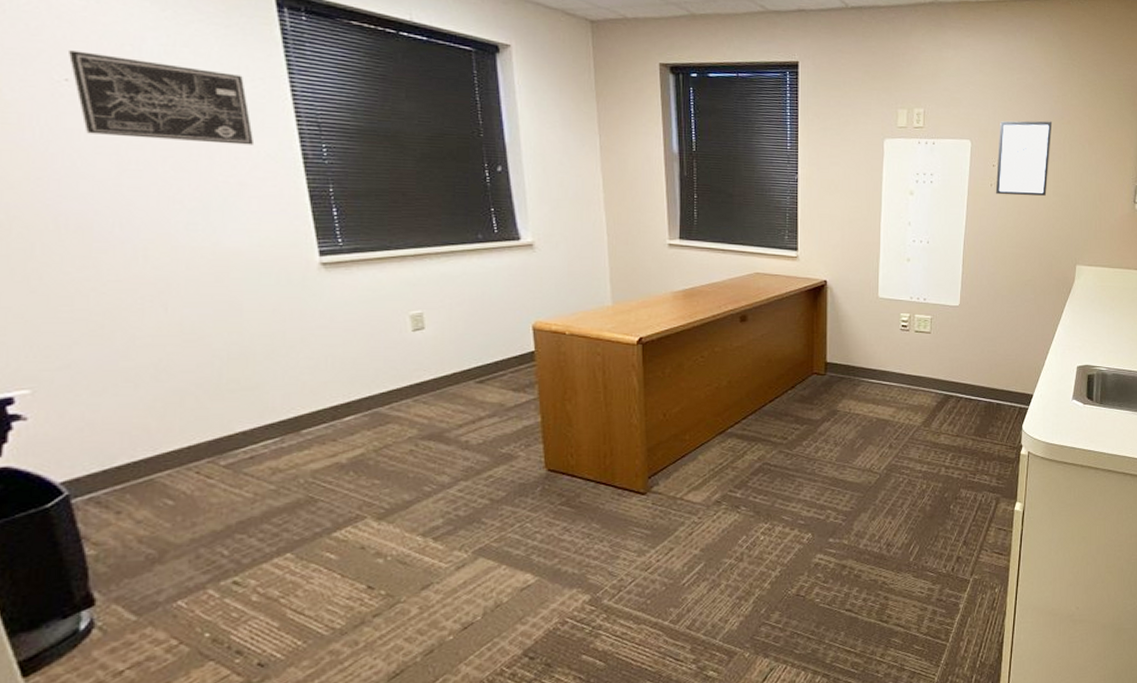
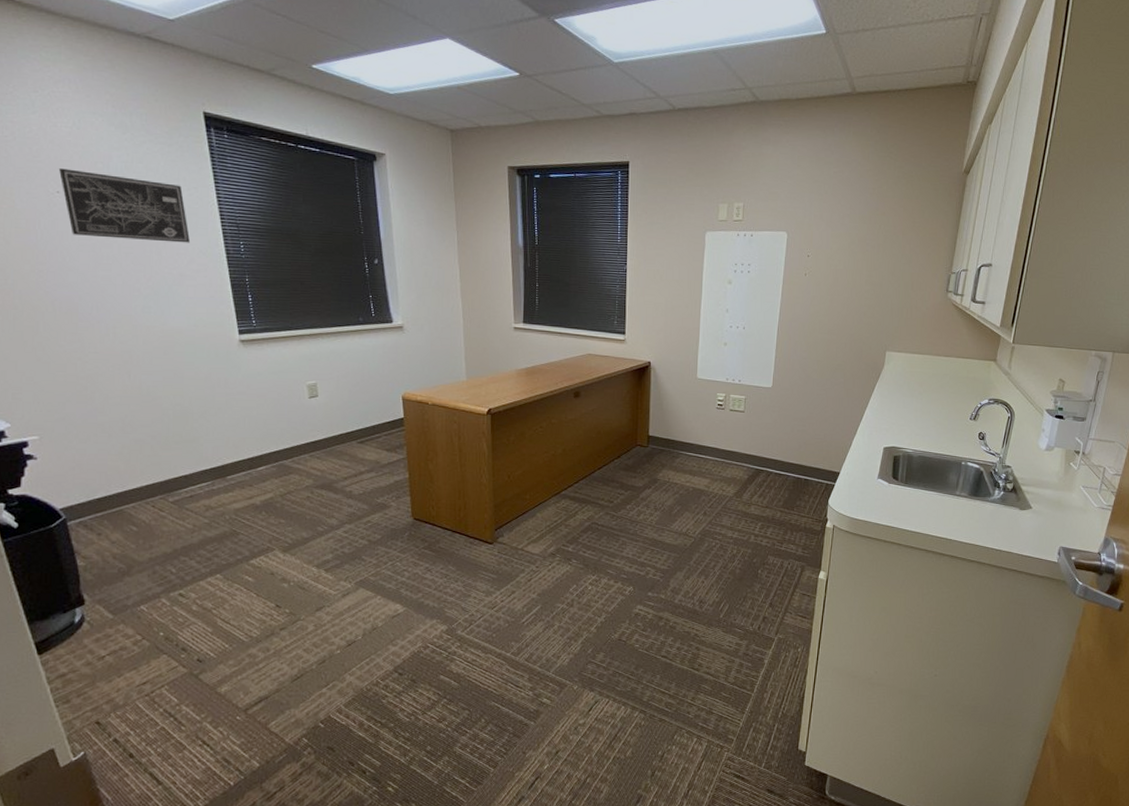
wall art: present [995,121,1053,196] -> none [809,212,867,285]

